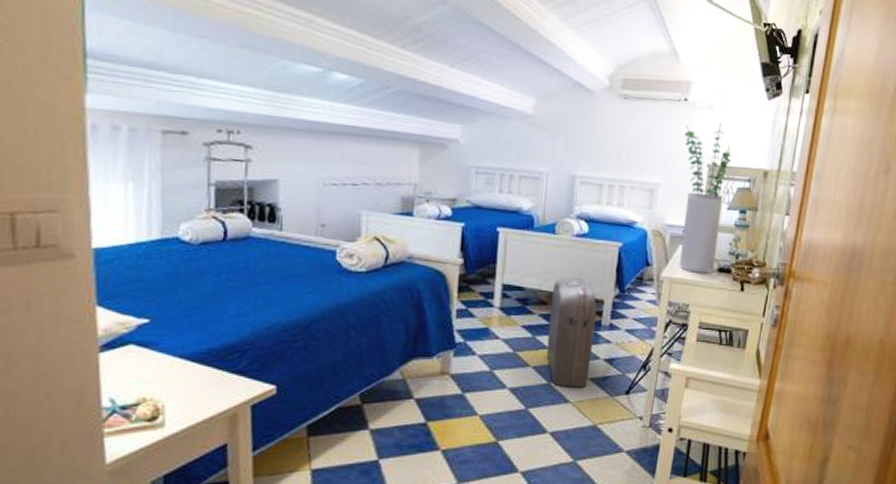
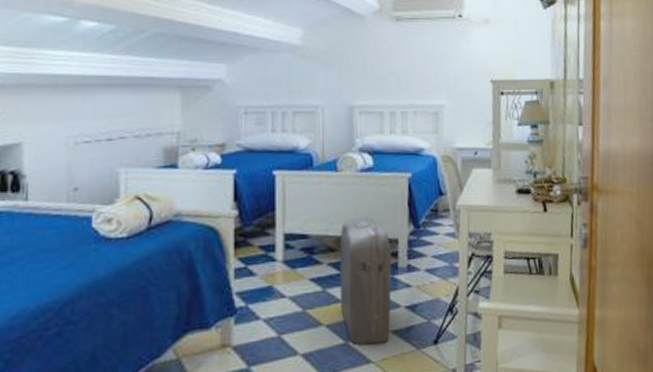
vase: present [679,122,732,274] -> none [463,36,515,198]

